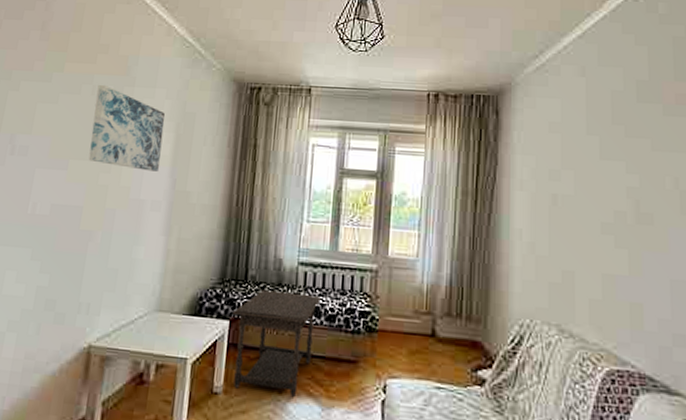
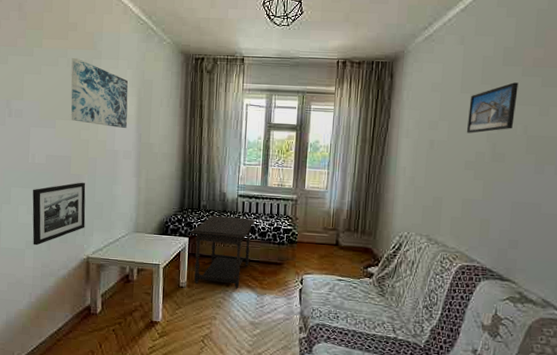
picture frame: none [17,240,98,327] -> present [32,182,86,246]
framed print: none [598,123,661,187] -> present [466,82,519,134]

